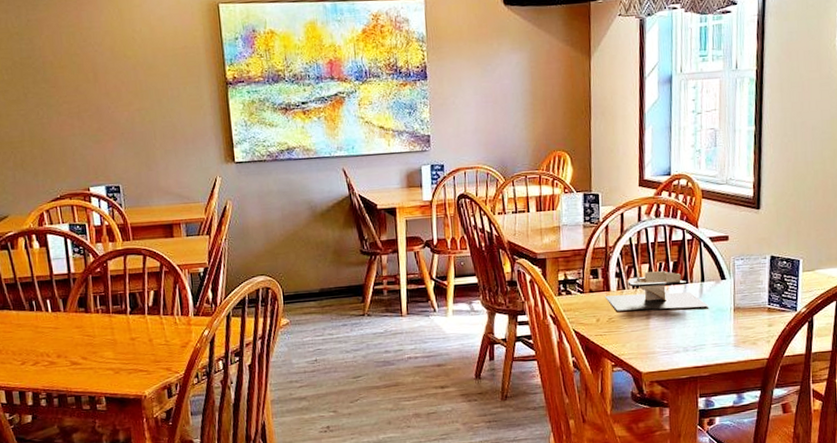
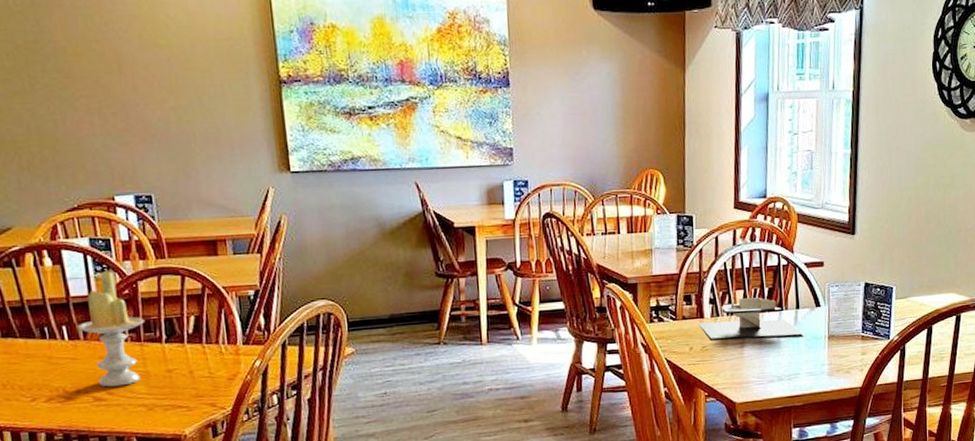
candle: none [58,251,114,353] -> present [77,269,145,387]

